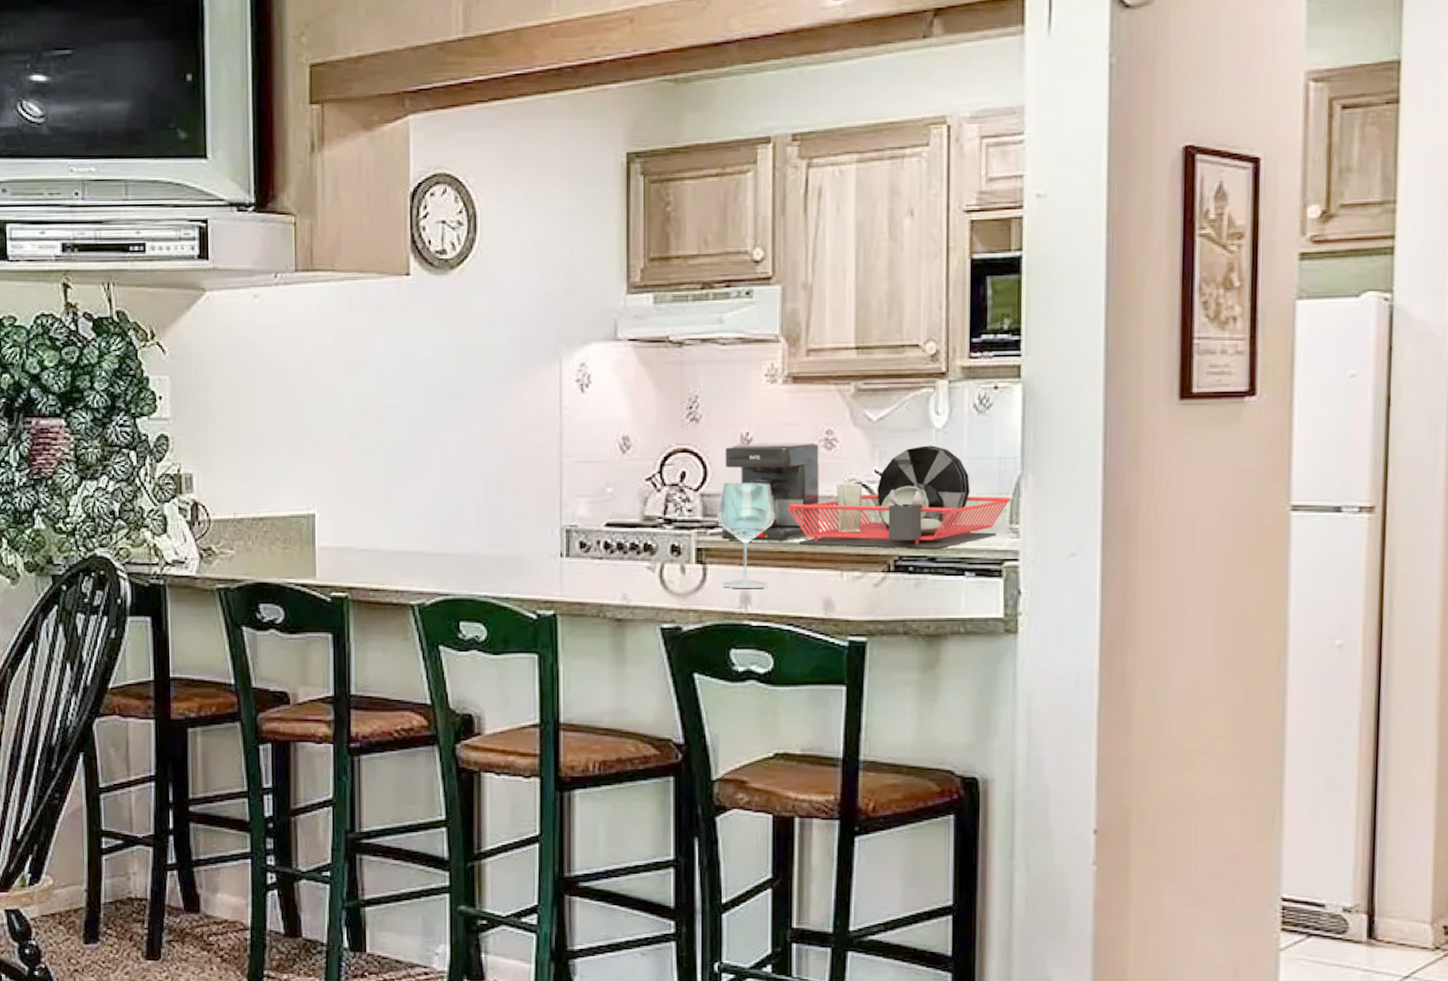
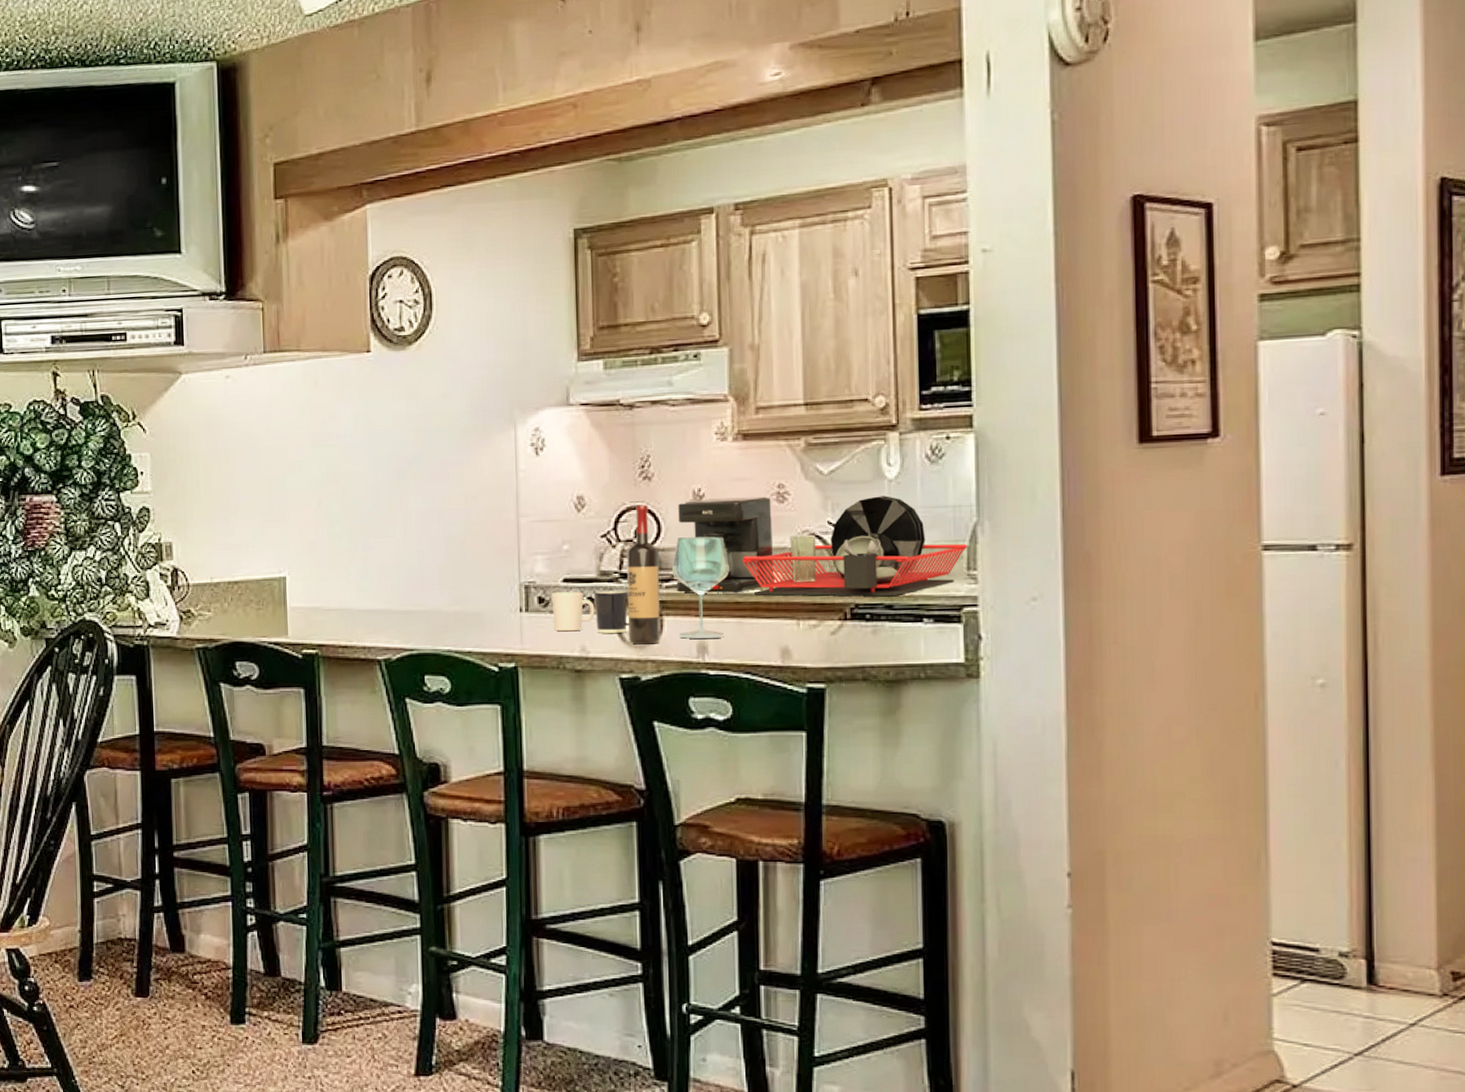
mug: none [593,537,637,579] -> present [551,592,595,632]
mug: none [636,537,673,581] -> present [593,590,629,633]
wine bottle: none [670,448,705,593] -> present [627,505,661,644]

